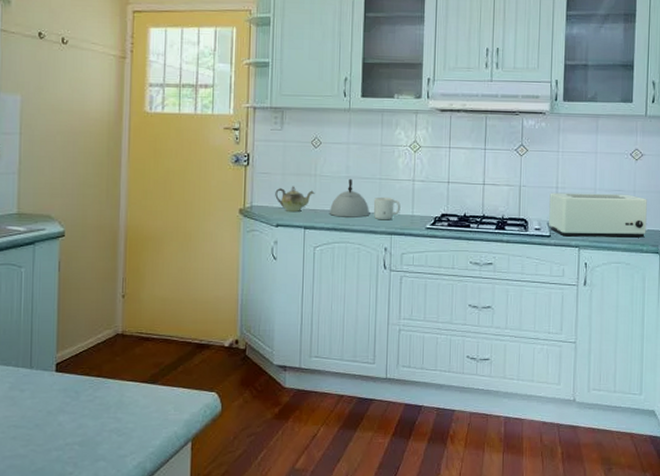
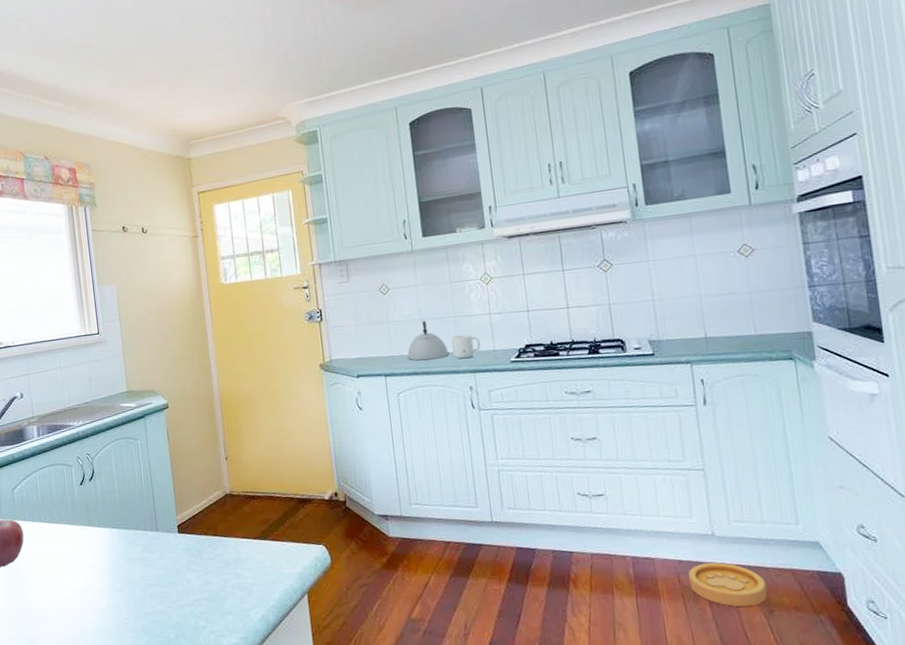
teapot: present [275,186,315,211] -> none [351,335,390,361]
pet bowl: none [548,425,610,464] -> present [688,563,768,607]
toaster: present [549,192,647,238] -> none [646,296,773,353]

